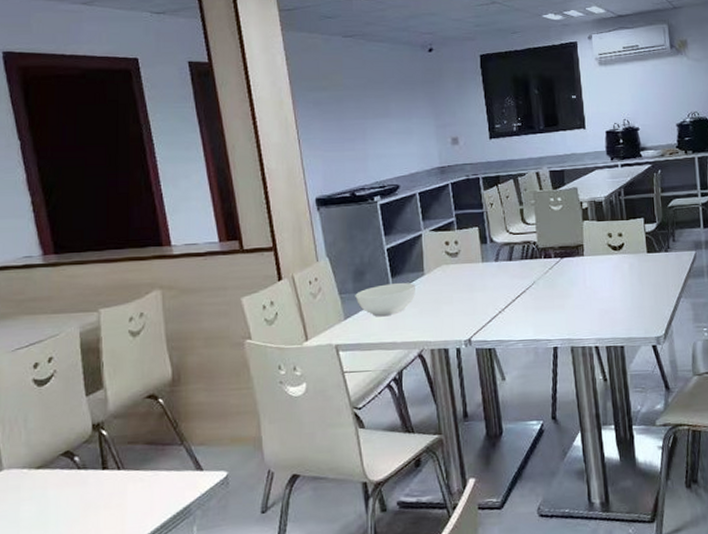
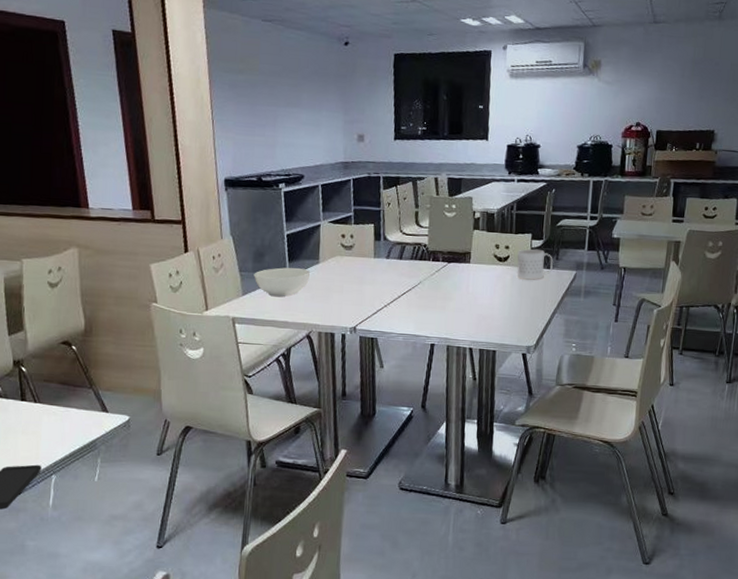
mug: none [631,232,671,266] -> present [517,248,553,280]

